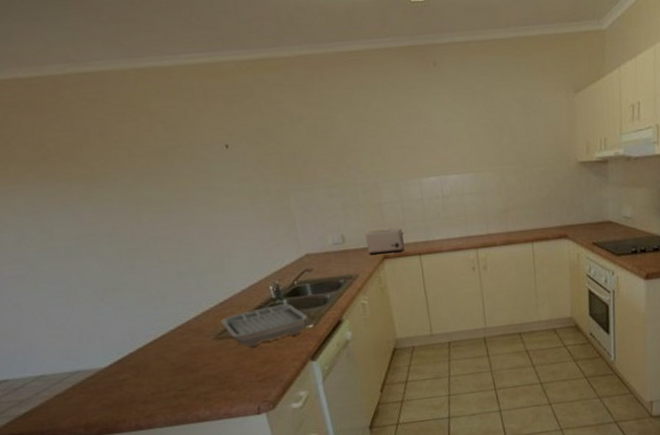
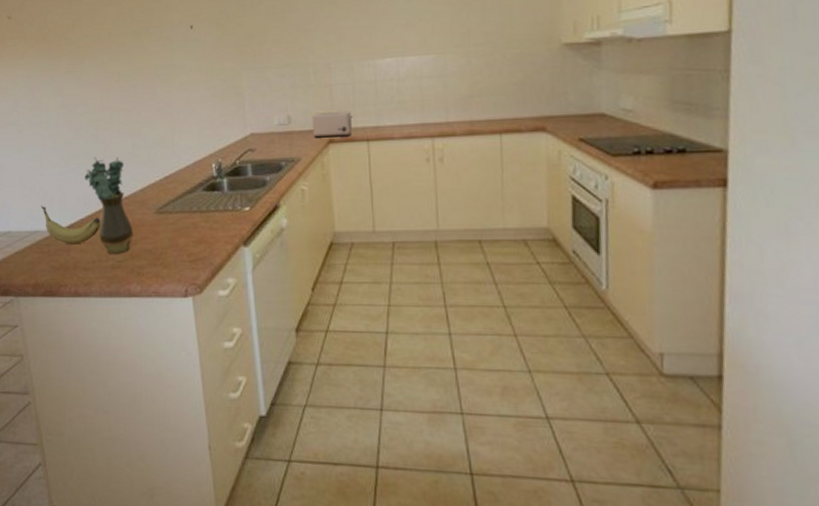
fruit: none [77,343,155,380] -> present [41,205,101,245]
vase: none [126,287,194,384] -> present [85,157,133,254]
dish rack: present [220,304,308,348] -> none [162,183,246,225]

